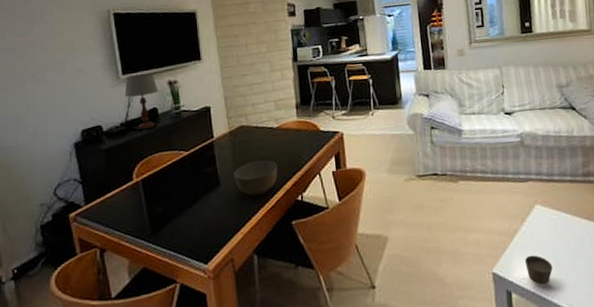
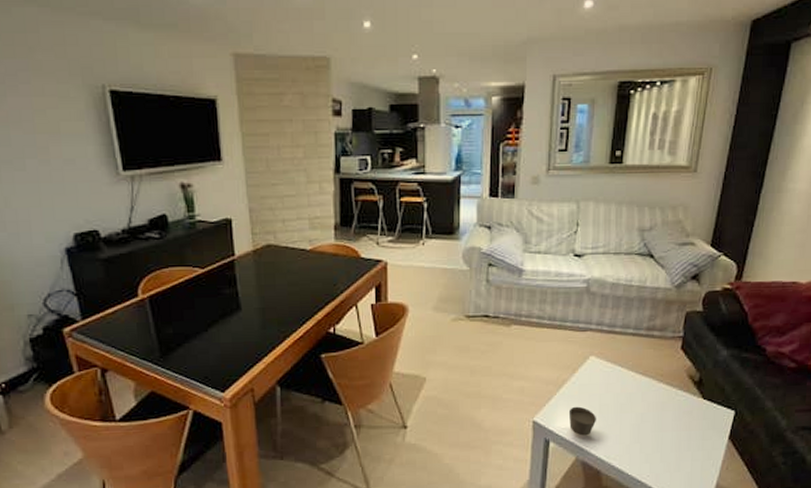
table lamp: present [124,73,159,130] -> none [126,171,169,240]
bowl: present [233,159,278,197] -> none [256,285,308,325]

